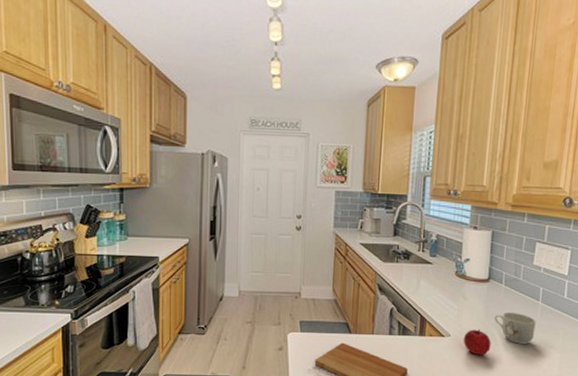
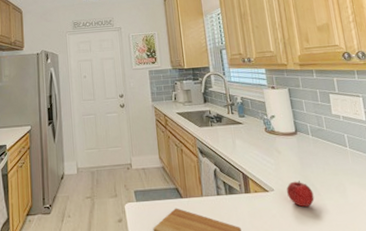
mug: present [494,312,536,344] -> none [310,160,352,191]

